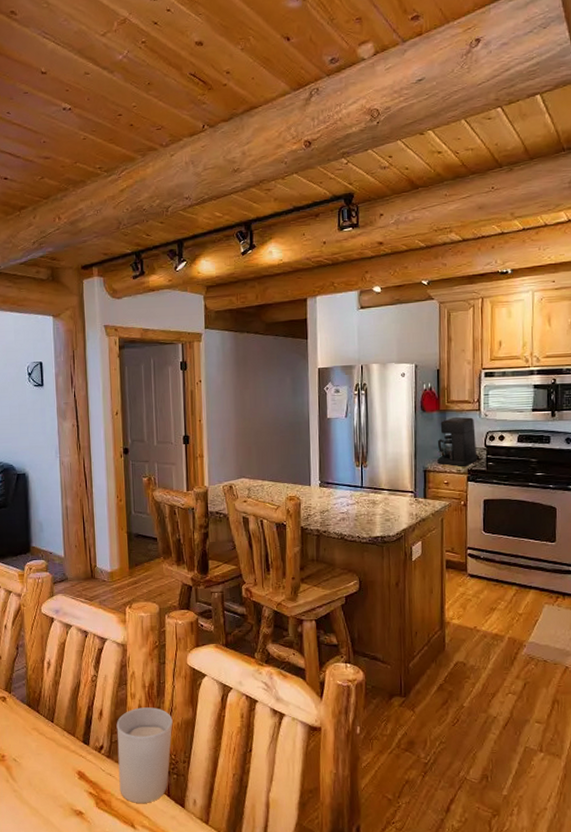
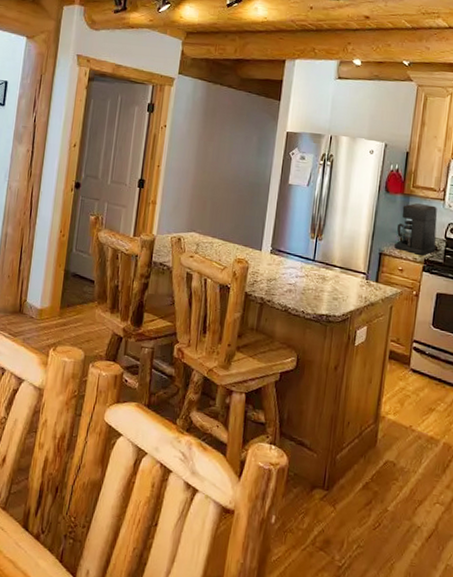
candle holder: present [116,707,173,803] -> none [9,459,79,567]

